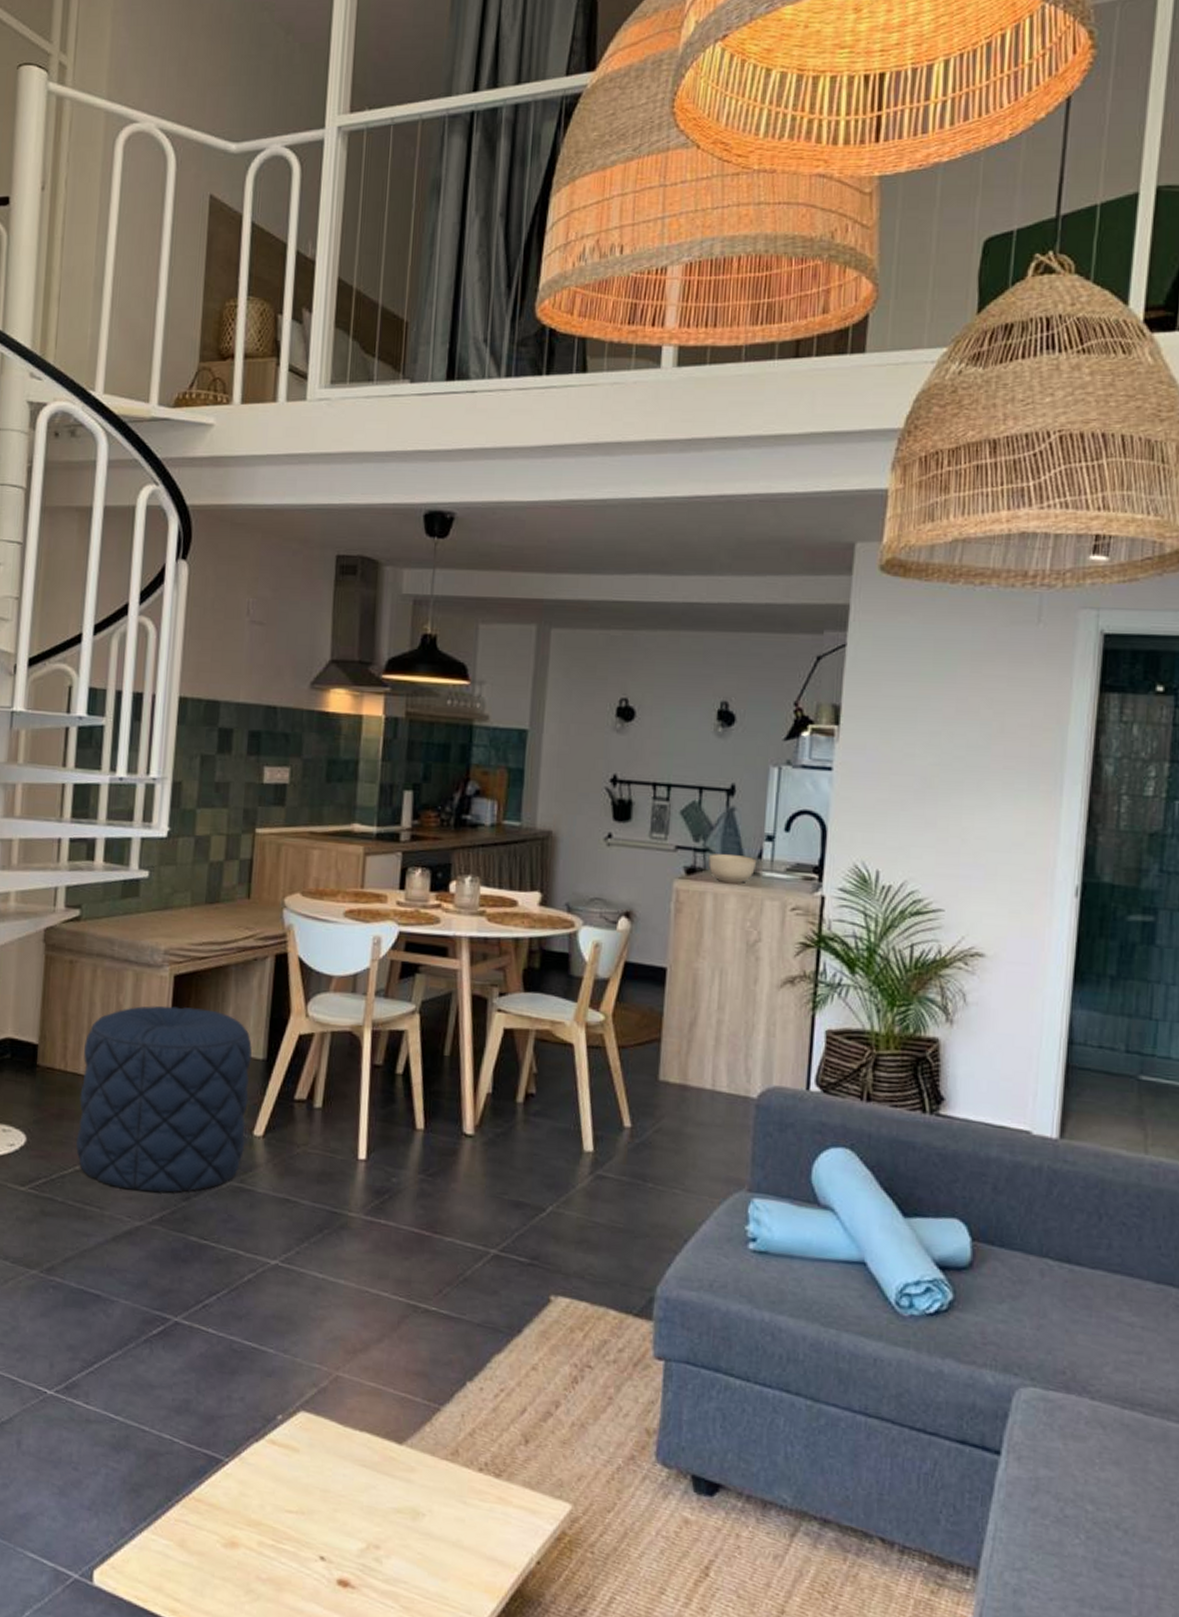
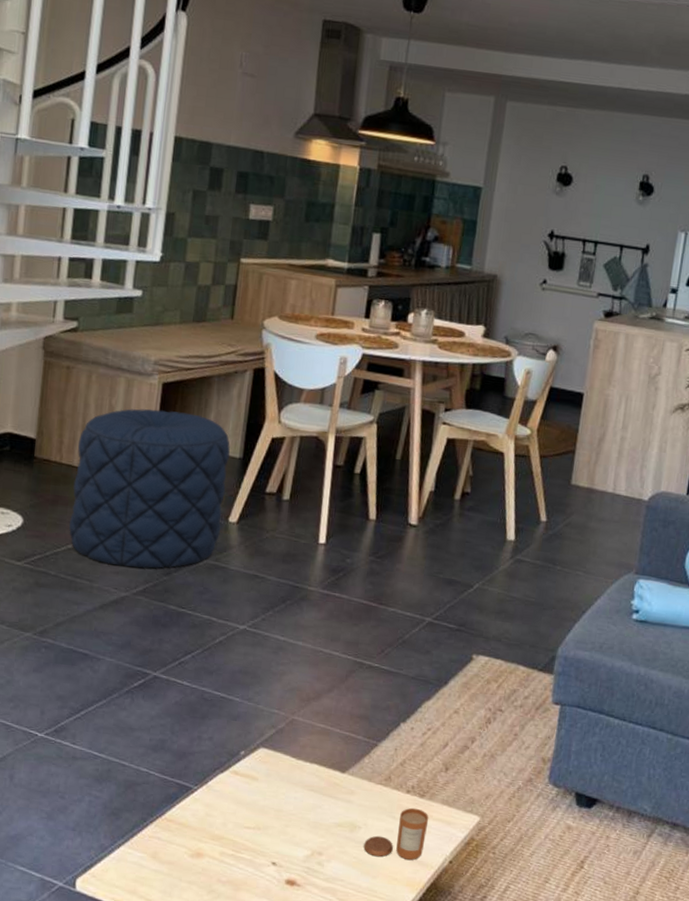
candle: none [429,1490,508,1559] -> present [363,807,429,860]
bowl: present [708,853,757,885] -> none [623,301,662,328]

